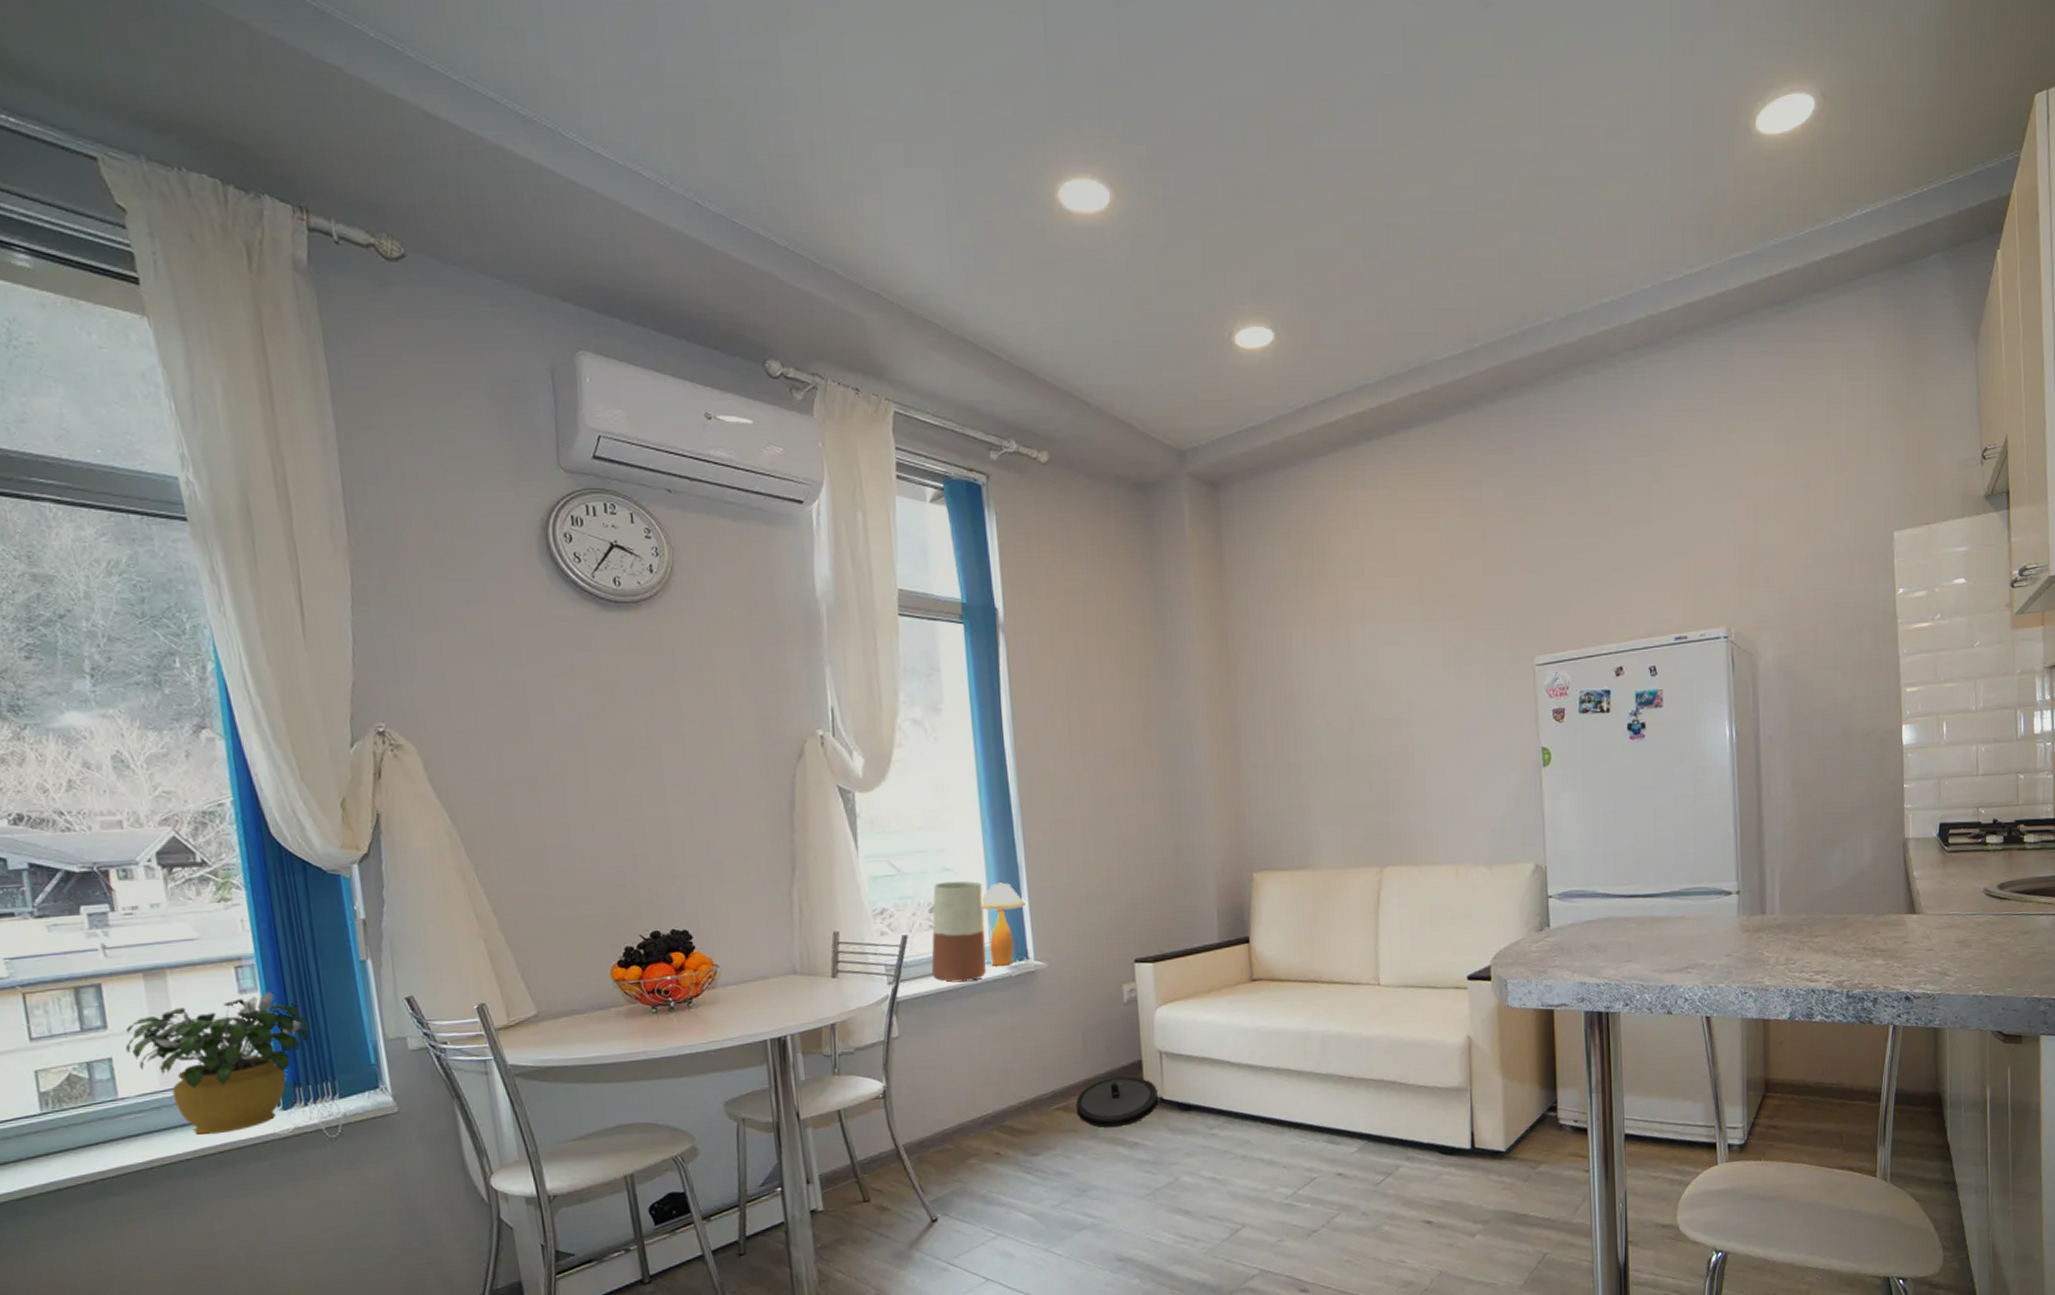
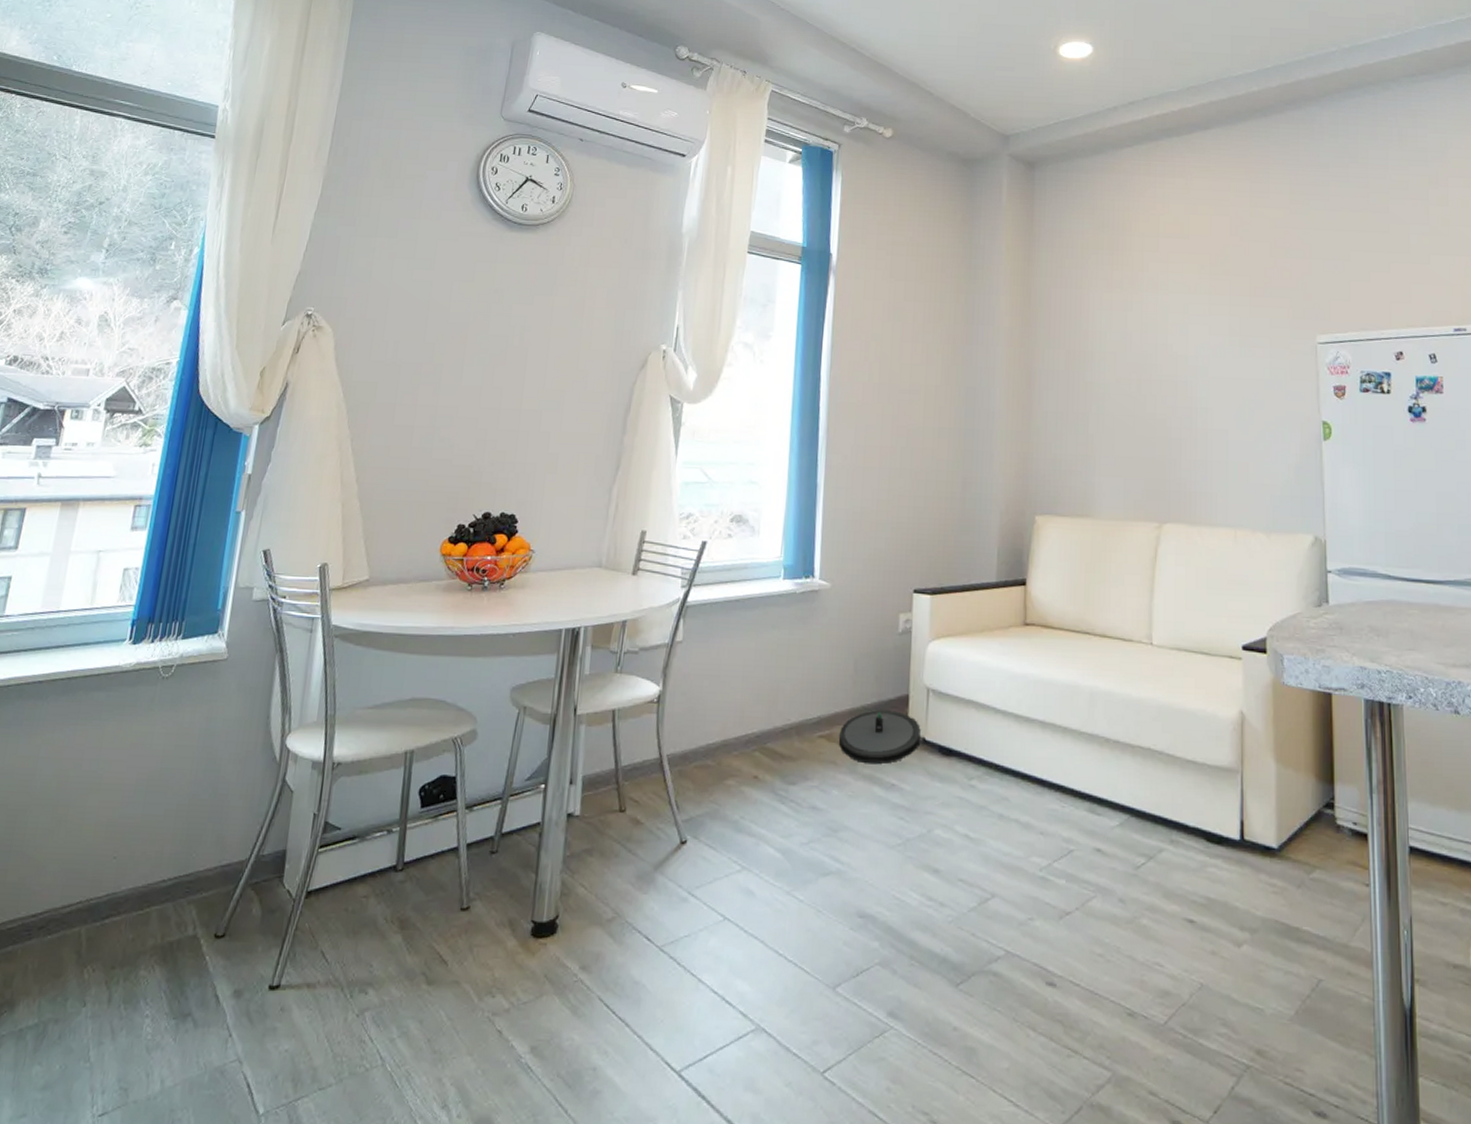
potted flower: present [125,991,310,1136] -> none [25,531,178,661]
vase: present [931,881,987,983] -> none [722,493,782,594]
table lamp: present [981,877,1027,967] -> none [779,494,820,583]

